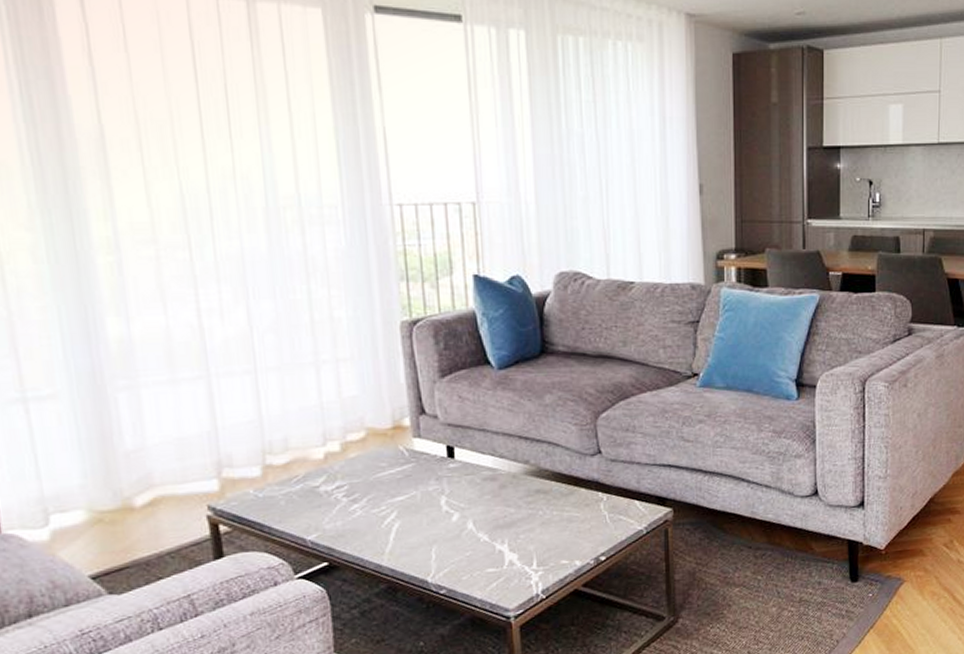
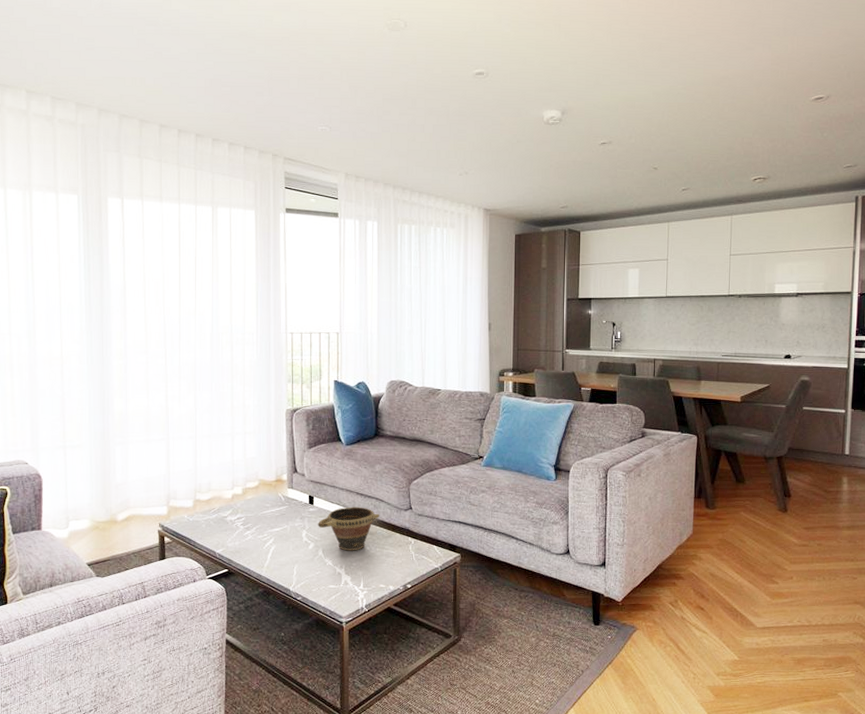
bowl: none [463,456,555,519] -> present [318,507,379,551]

